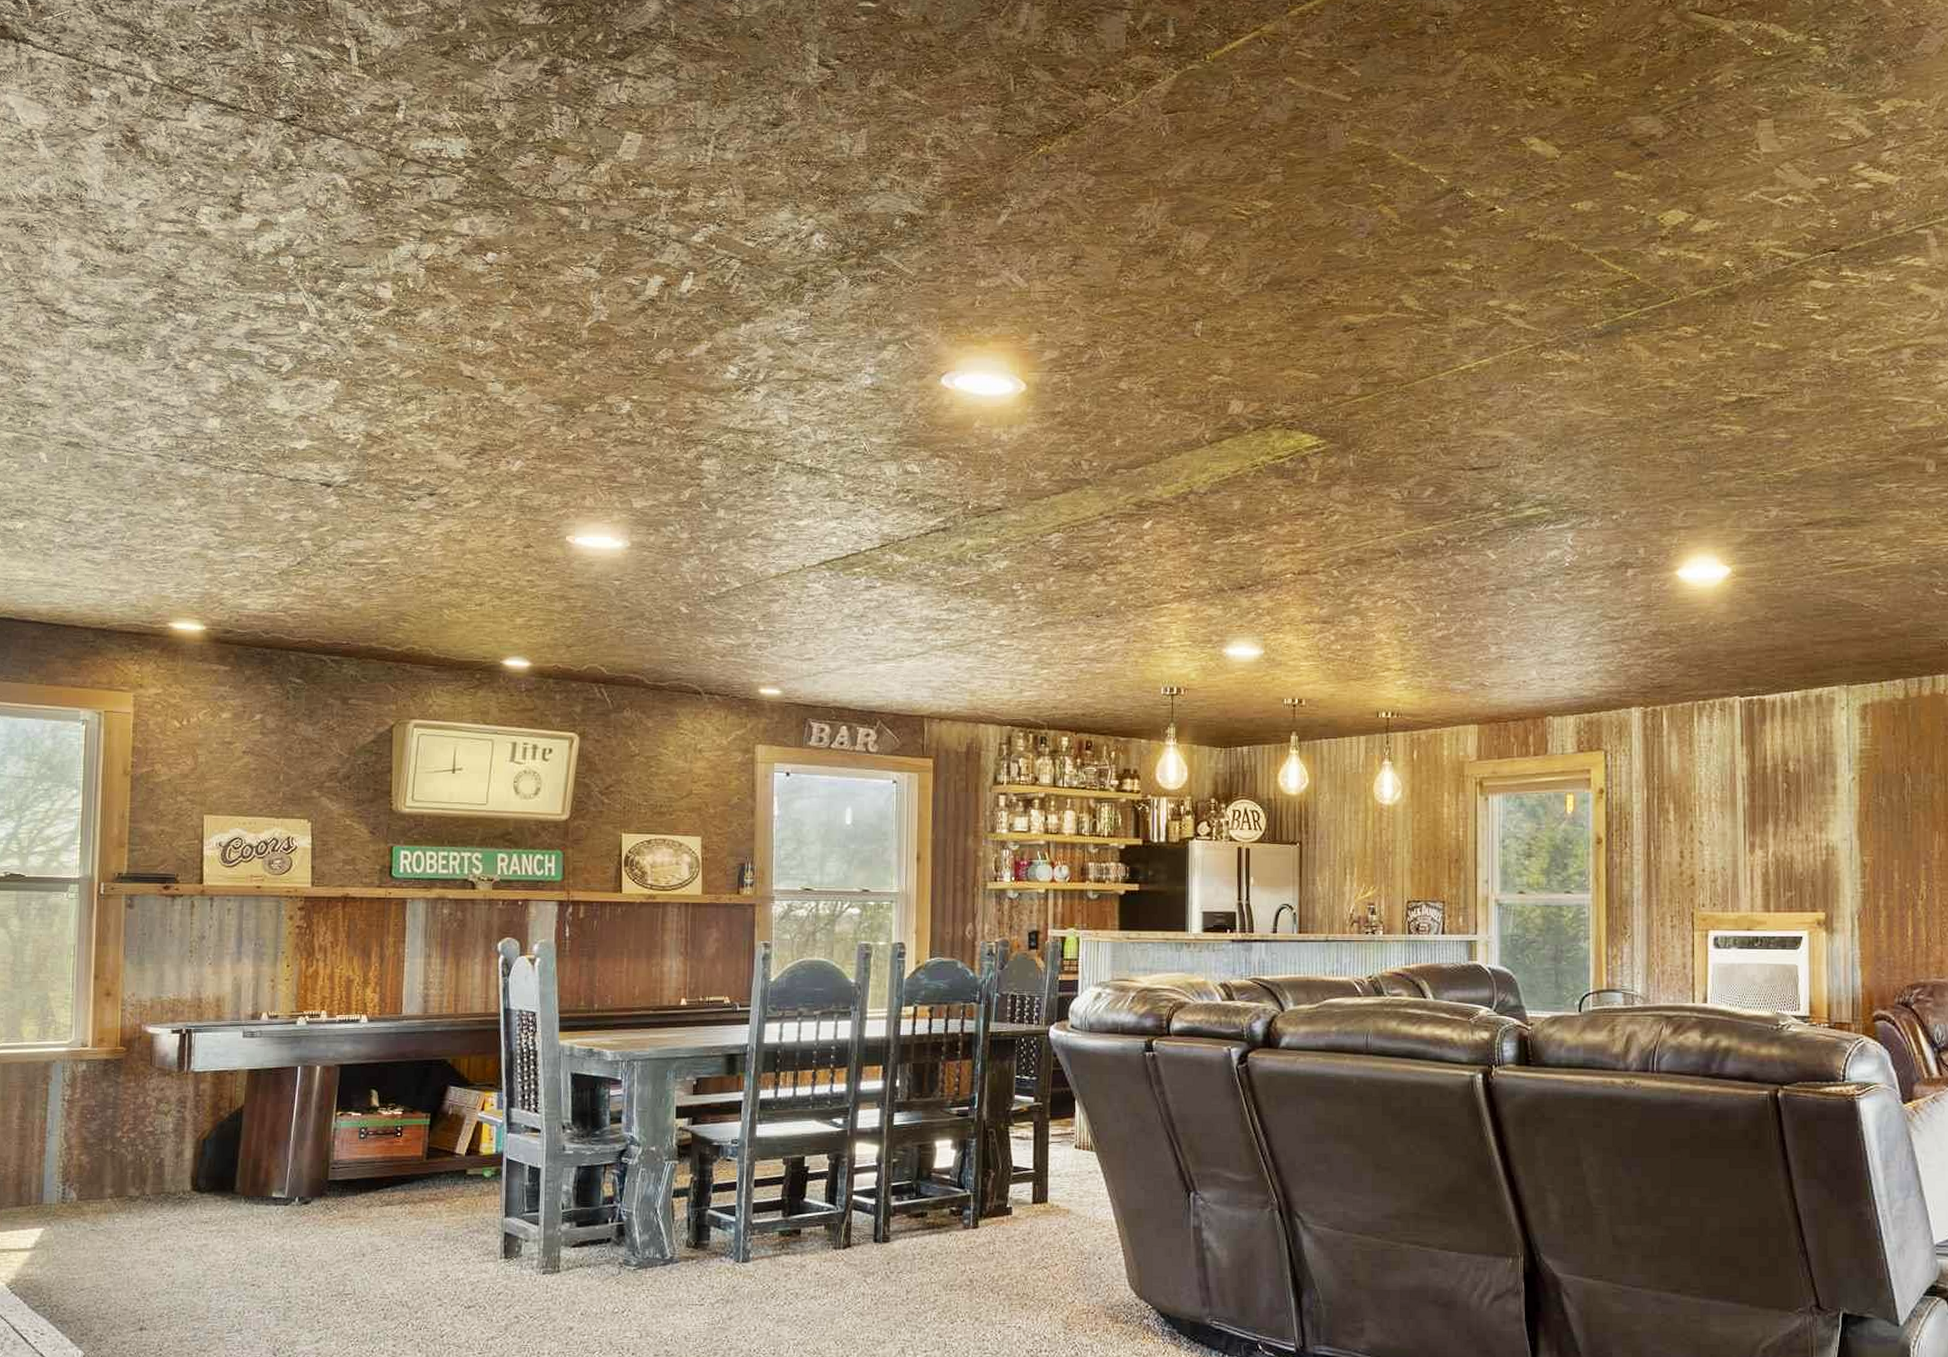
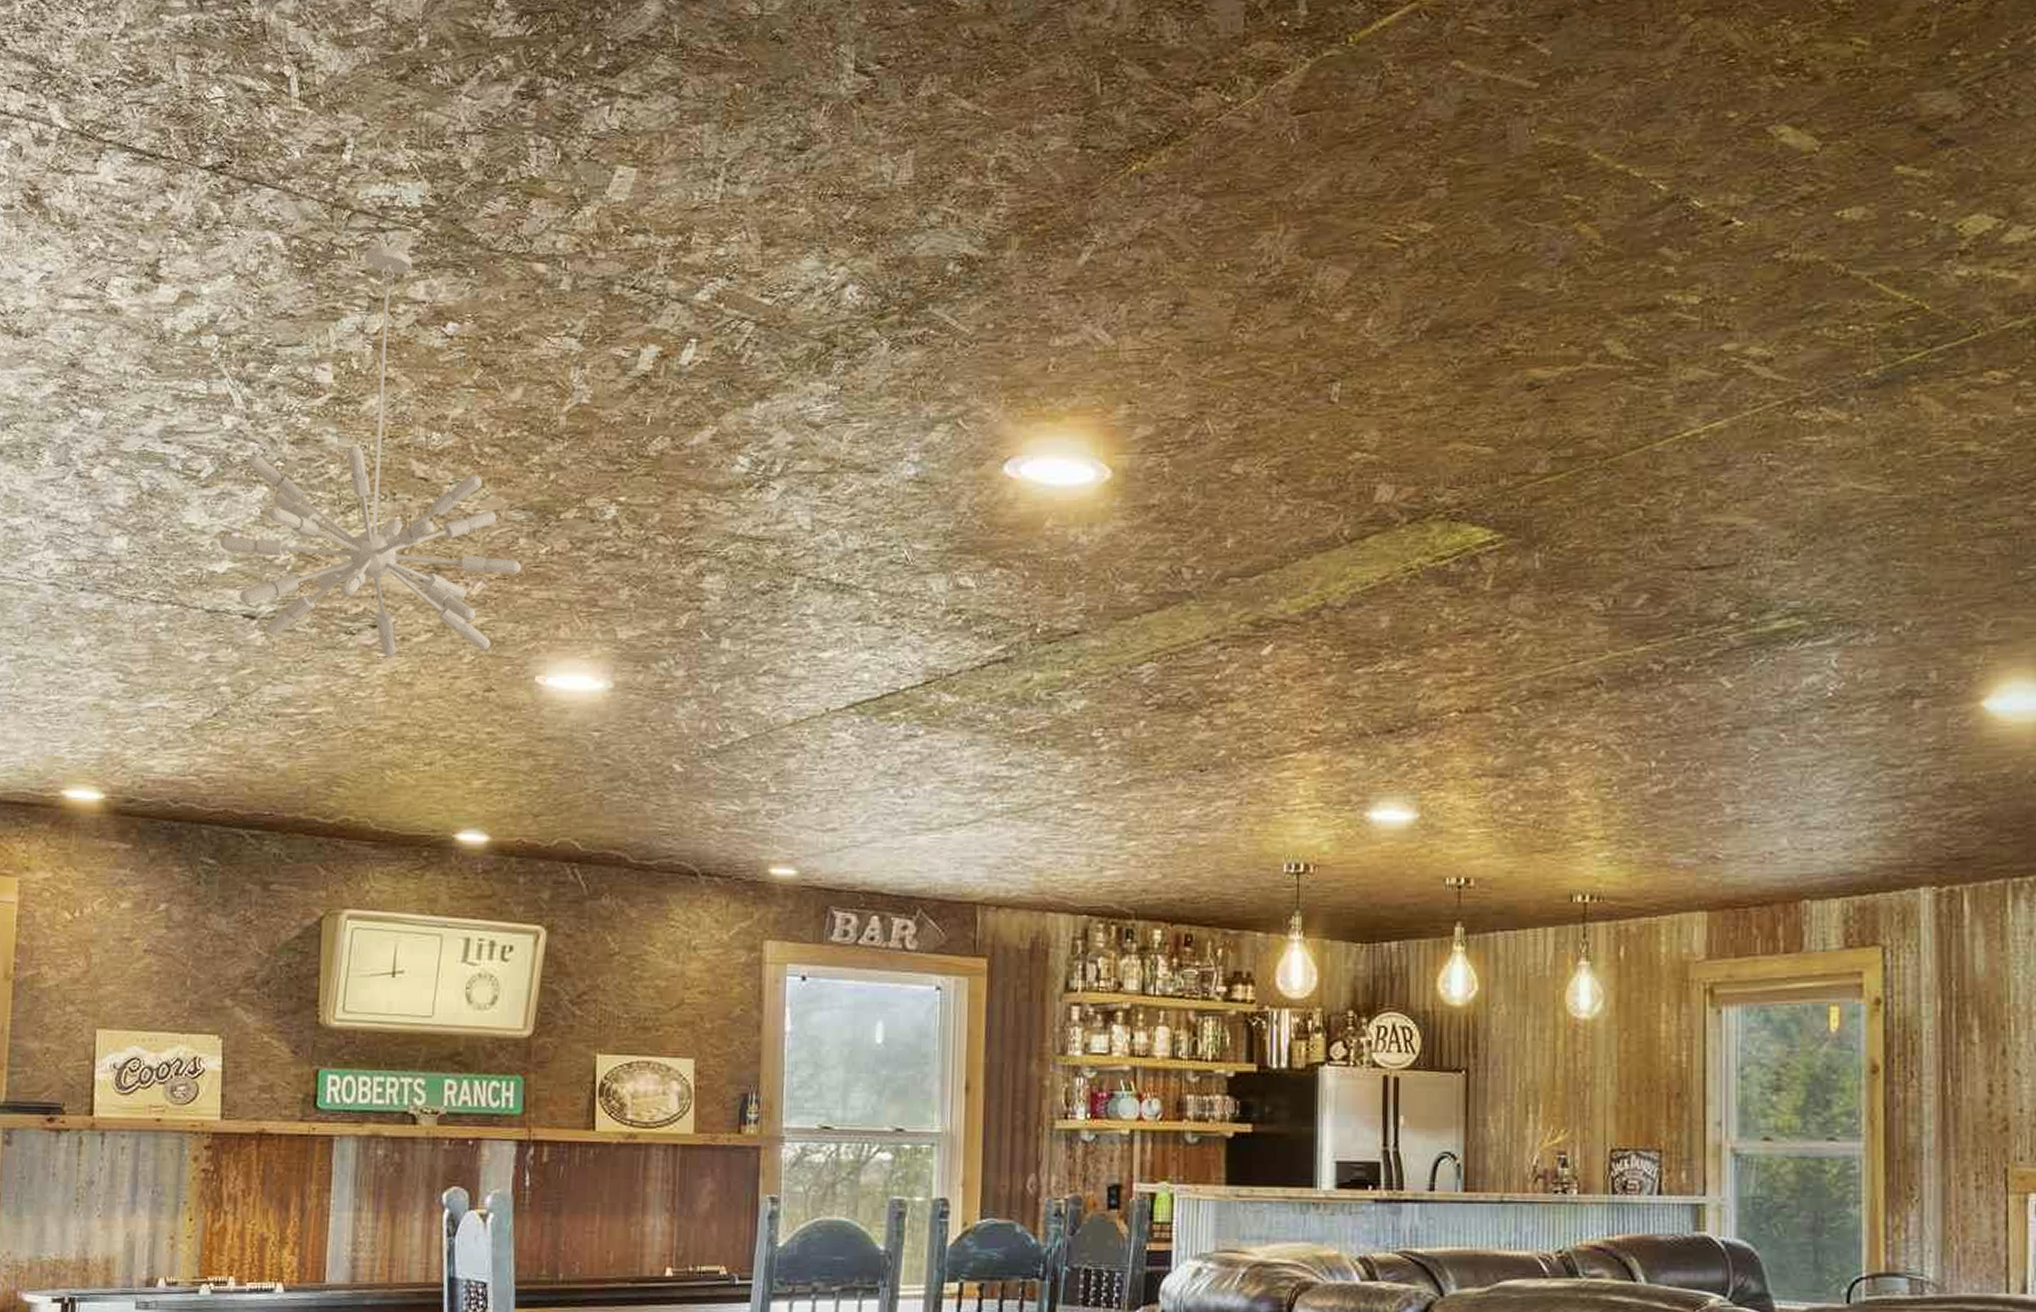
chandelier: none [300,189,553,518] -> present [220,247,522,656]

